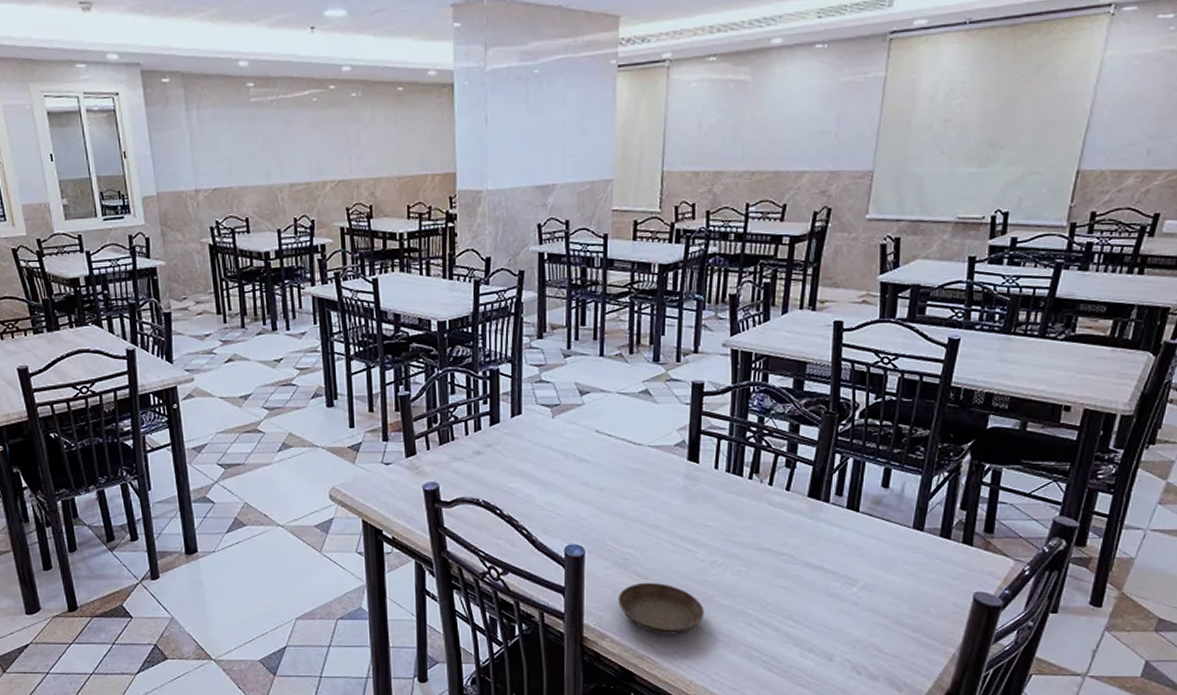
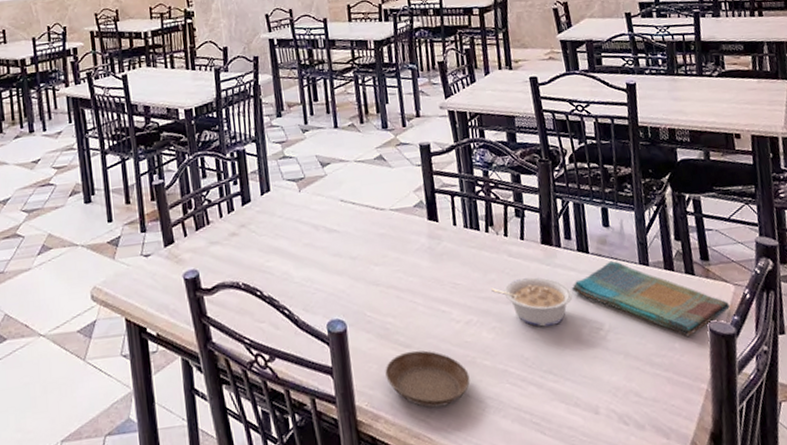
legume: none [742,528,831,576] -> present [490,277,573,327]
dish towel: none [831,521,1003,603] -> present [571,260,730,336]

